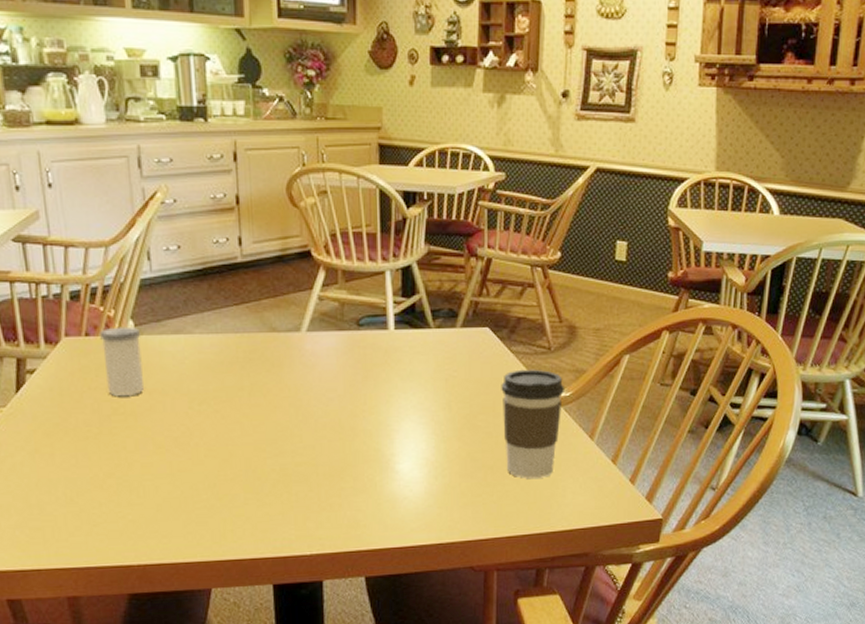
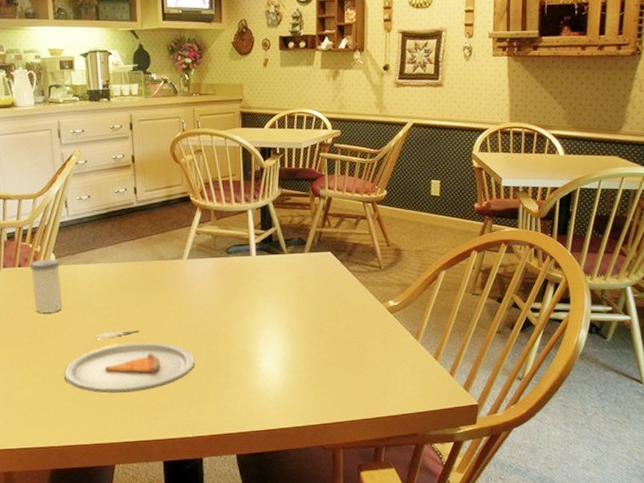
dinner plate: none [146,420,314,500] -> present [64,330,195,394]
coffee cup: present [501,369,564,479] -> none [342,284,393,373]

